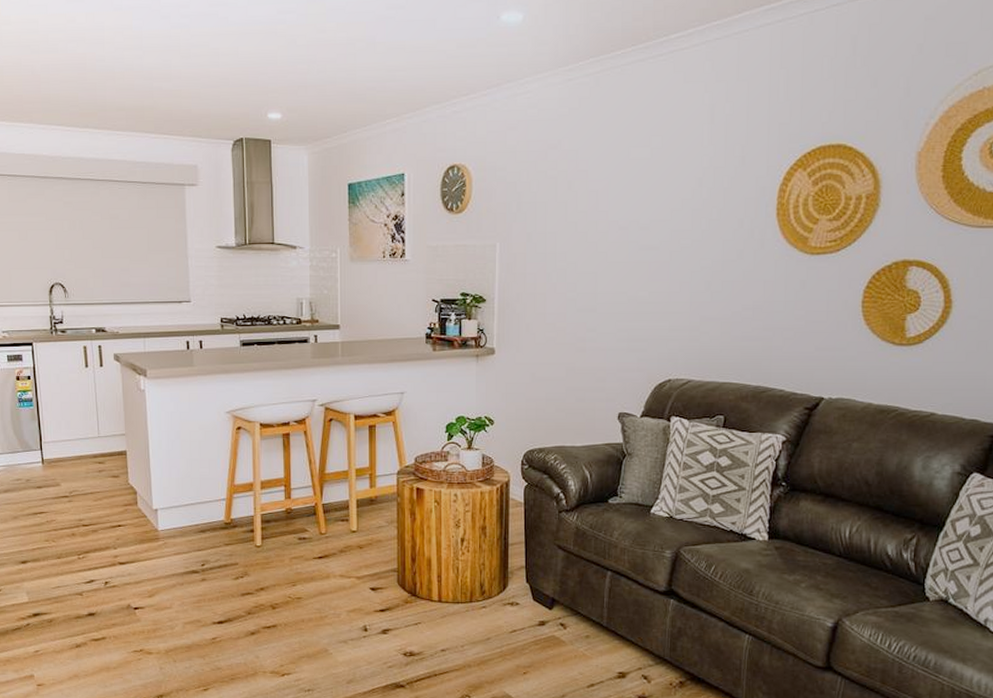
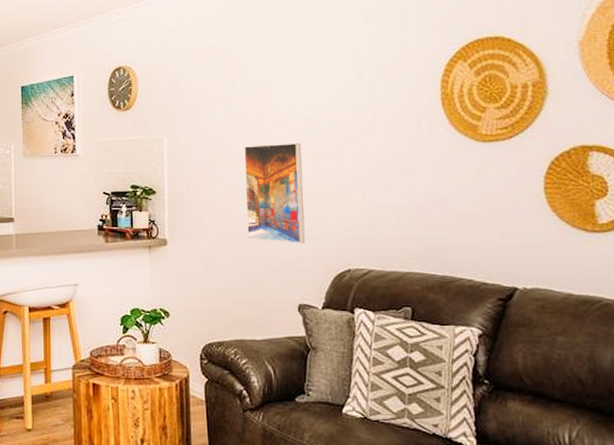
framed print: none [575,251,635,354] -> present [244,142,306,244]

